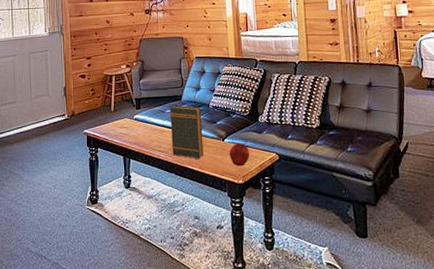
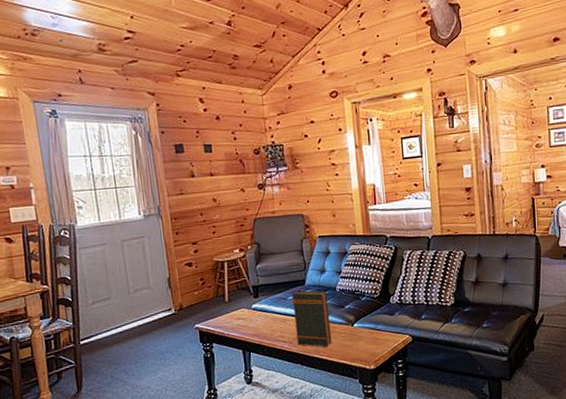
apple: present [229,143,249,167] -> none [359,327,381,352]

